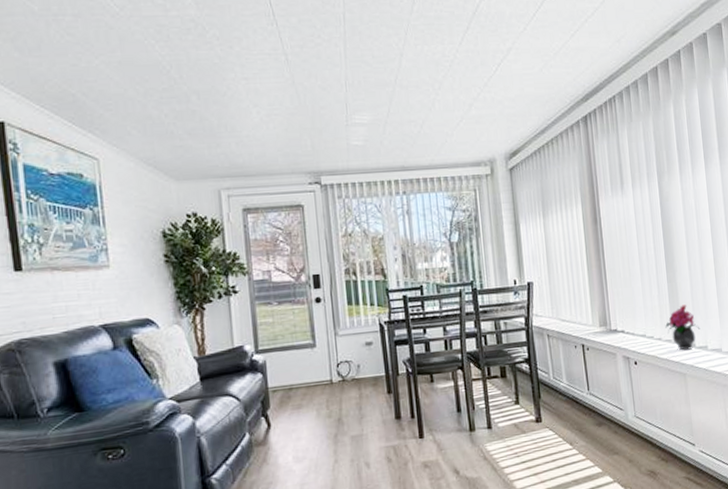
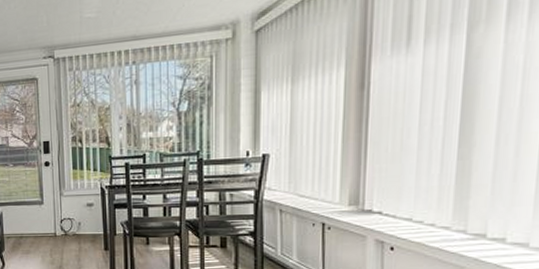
potted flower: present [665,304,701,351] -> none [443,187,499,241]

